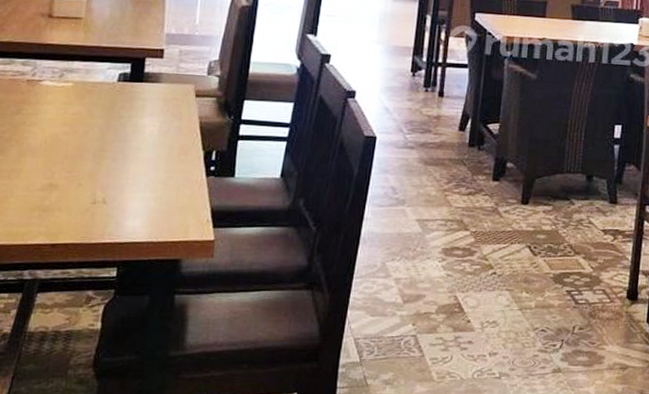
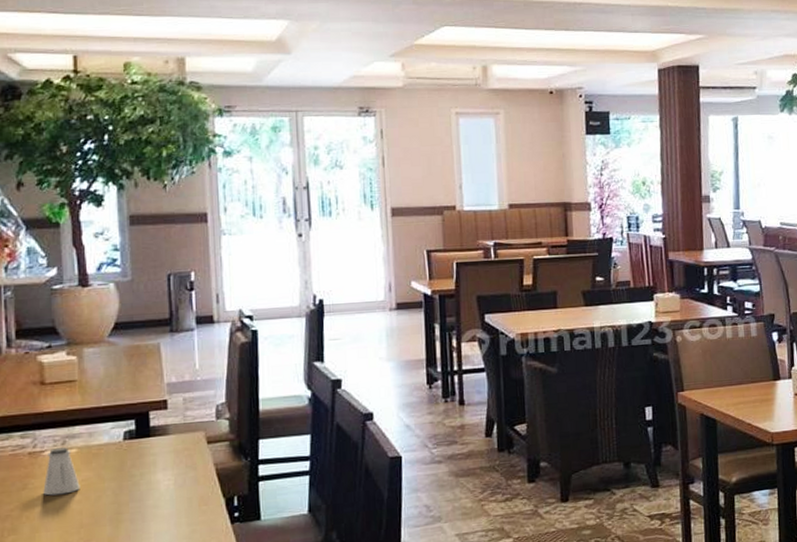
saltshaker: none [35,79,71,125] -> present [43,447,80,496]

